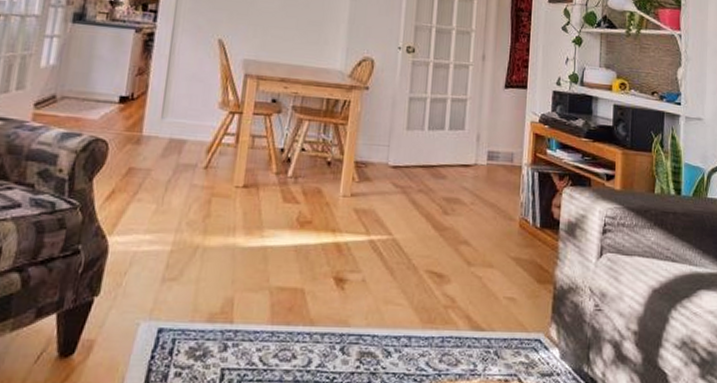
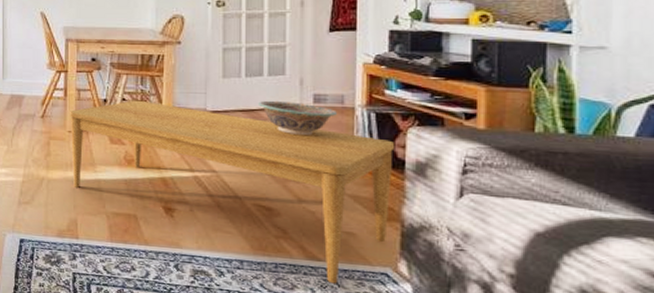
coffee table: none [234,151,552,355] -> present [70,100,394,284]
decorative bowl: none [437,156,507,195] -> present [257,100,337,136]

